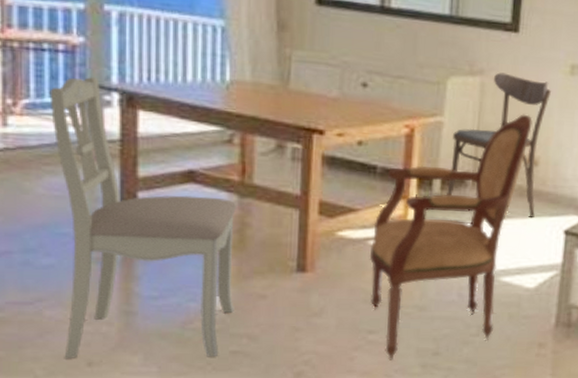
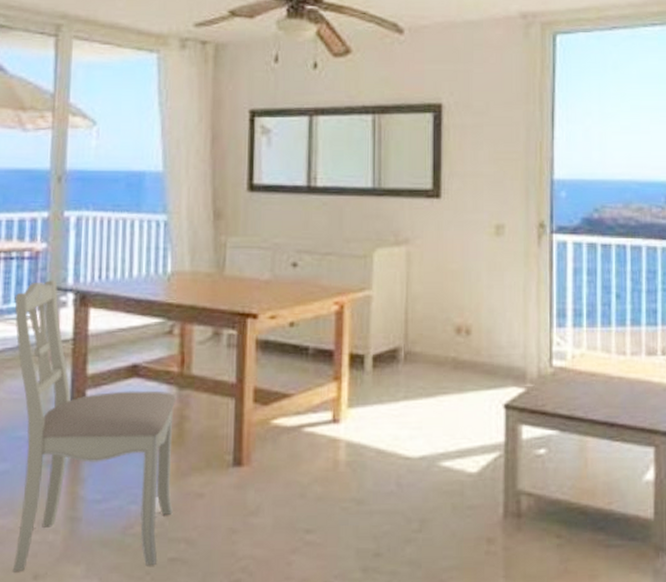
armchair: present [369,114,533,360] -> none [304,280,461,564]
dining chair: present [447,72,551,219] -> none [379,240,477,393]

